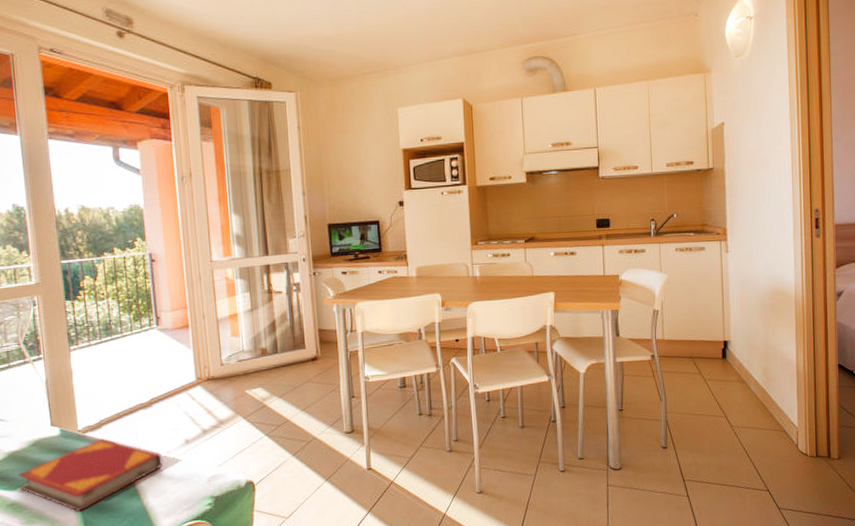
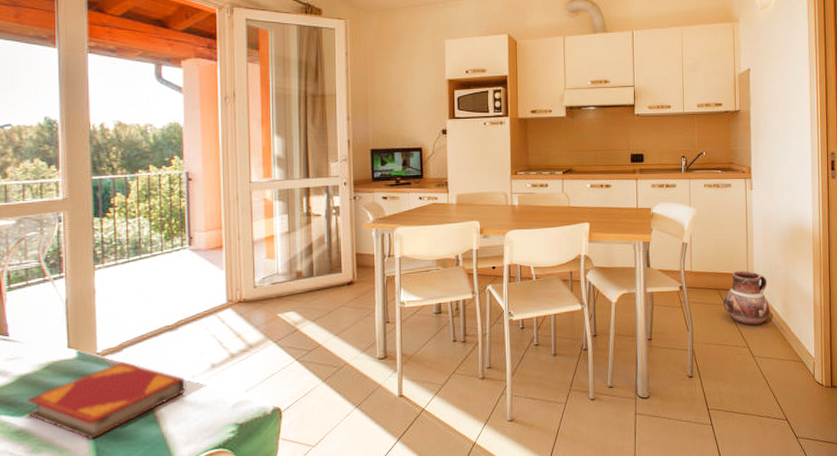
ceramic pot: none [698,337,749,395] -> present [724,270,770,326]

